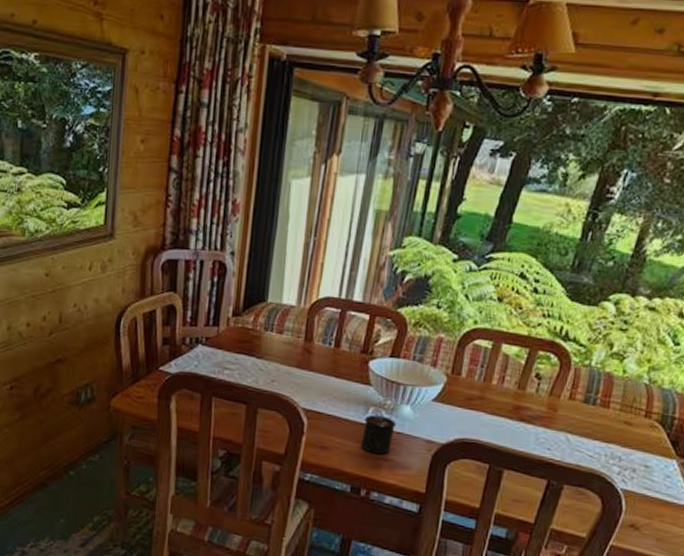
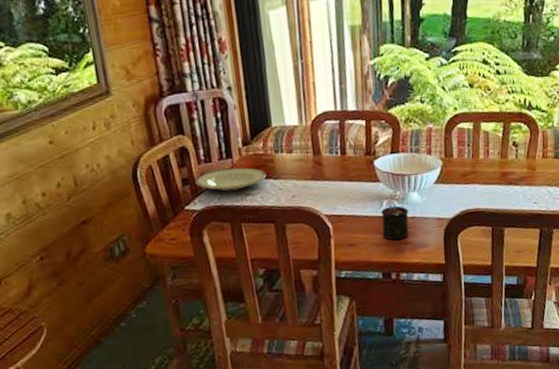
plate: none [175,335,250,362] -> present [195,167,266,192]

